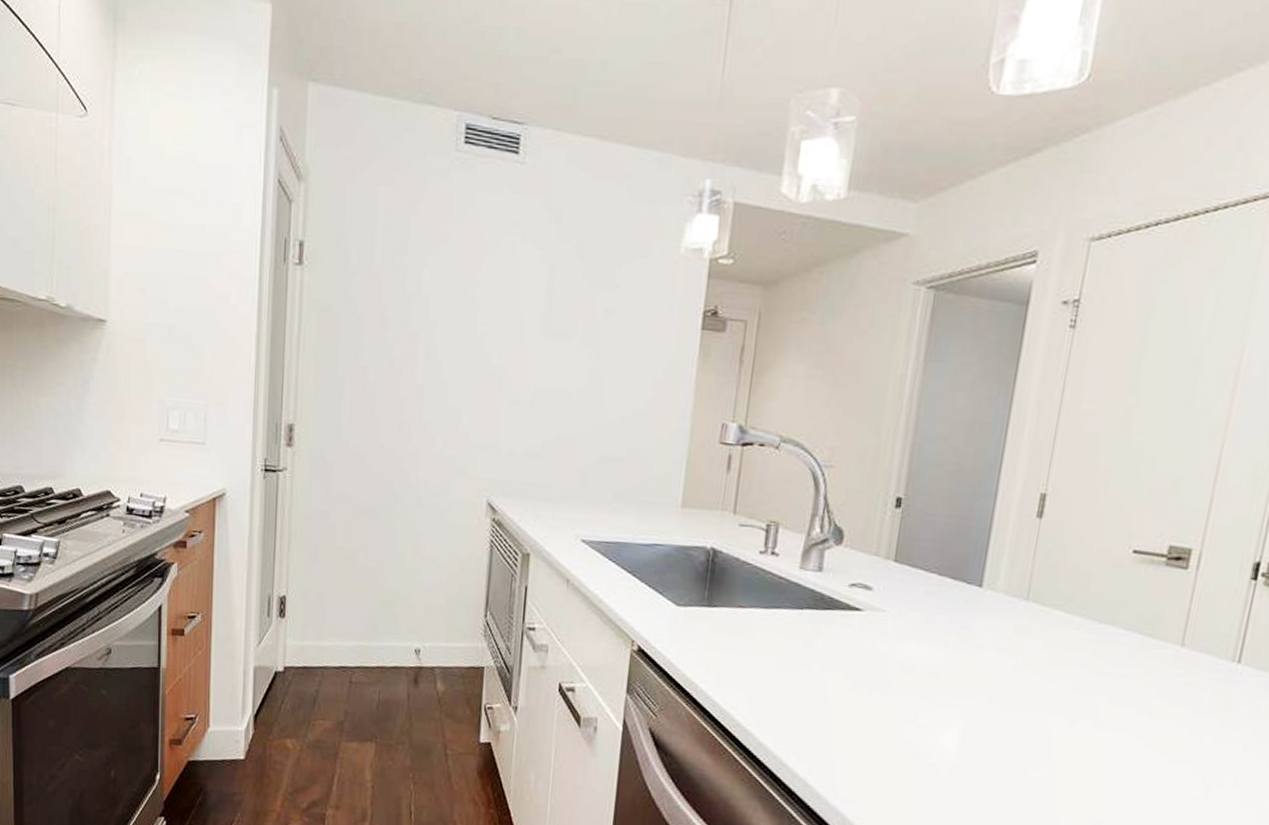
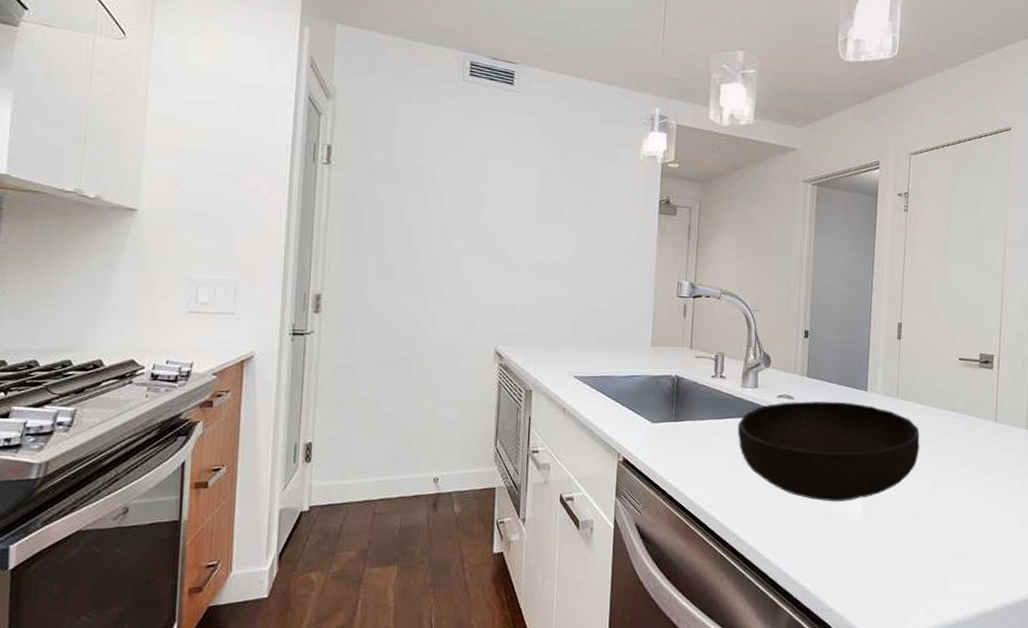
bowl: none [789,593,1057,733] -> present [737,401,920,502]

